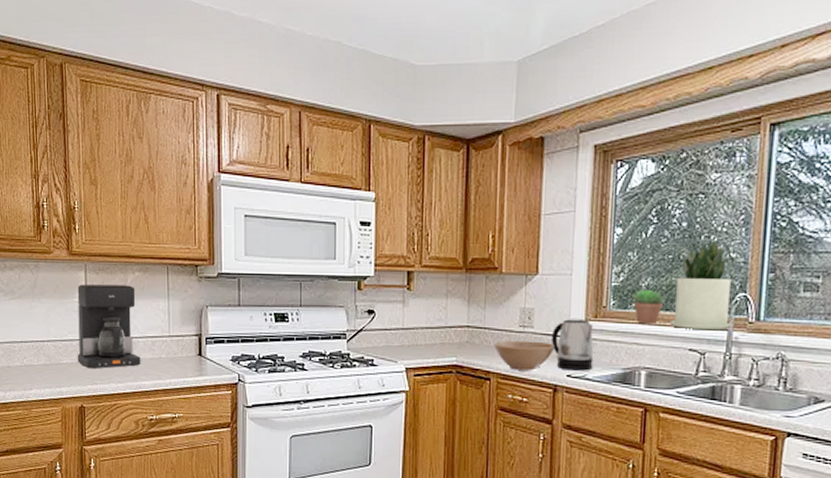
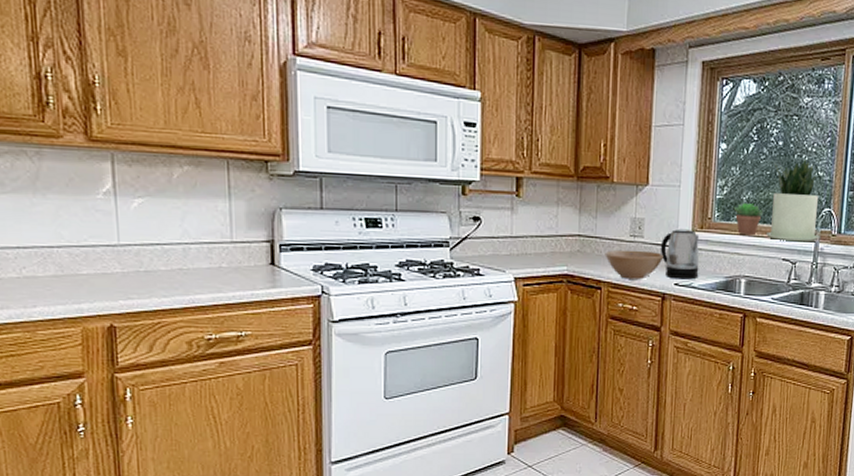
coffee maker: present [77,284,141,370] -> none [101,178,194,282]

